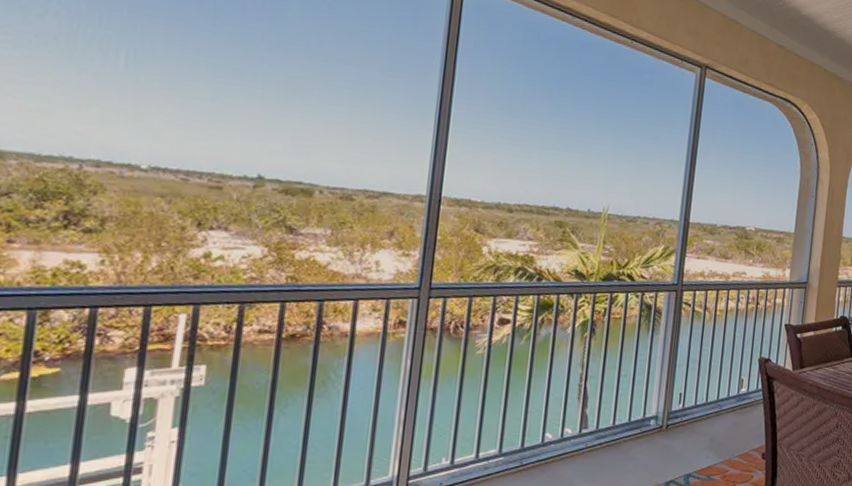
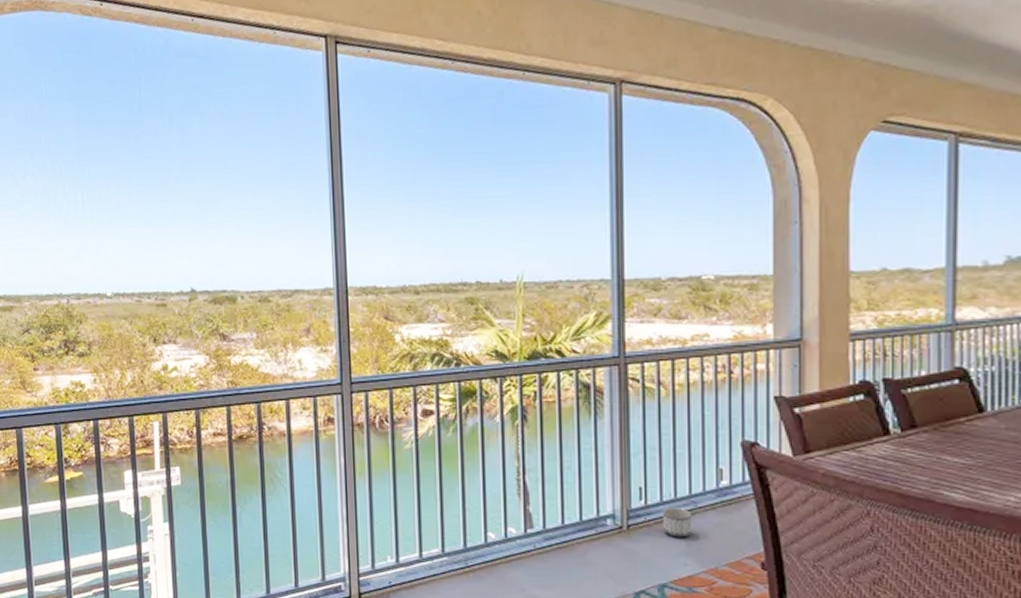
planter: none [694,410,717,435] -> present [662,507,692,538]

